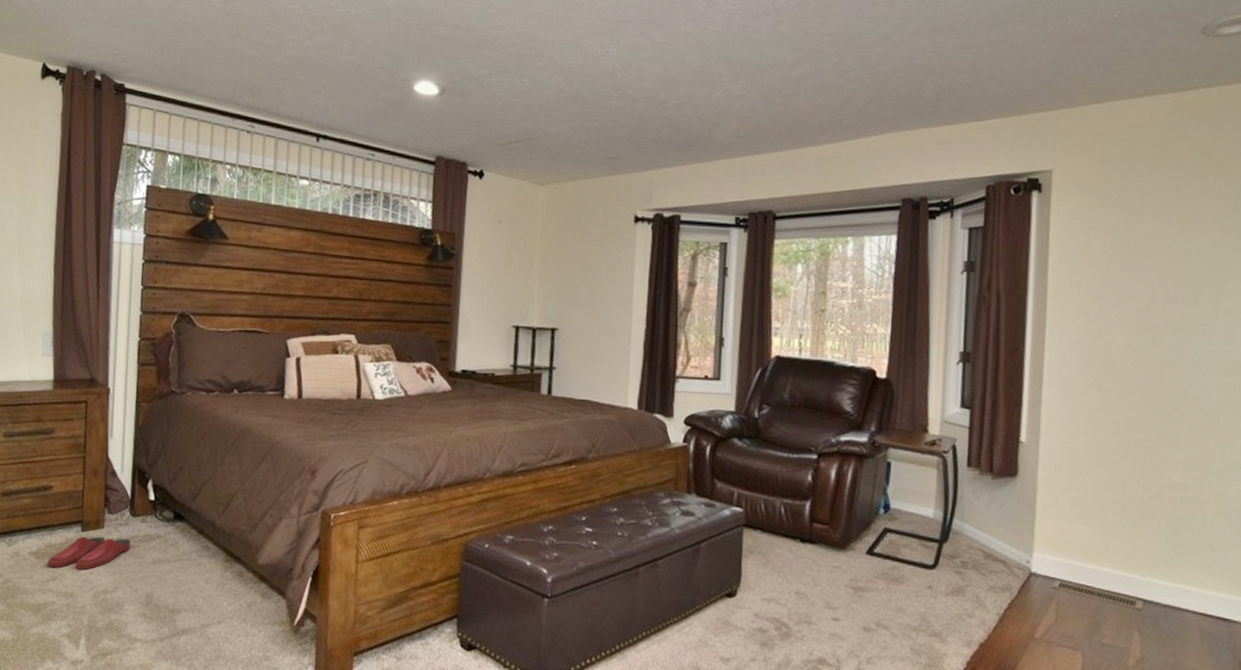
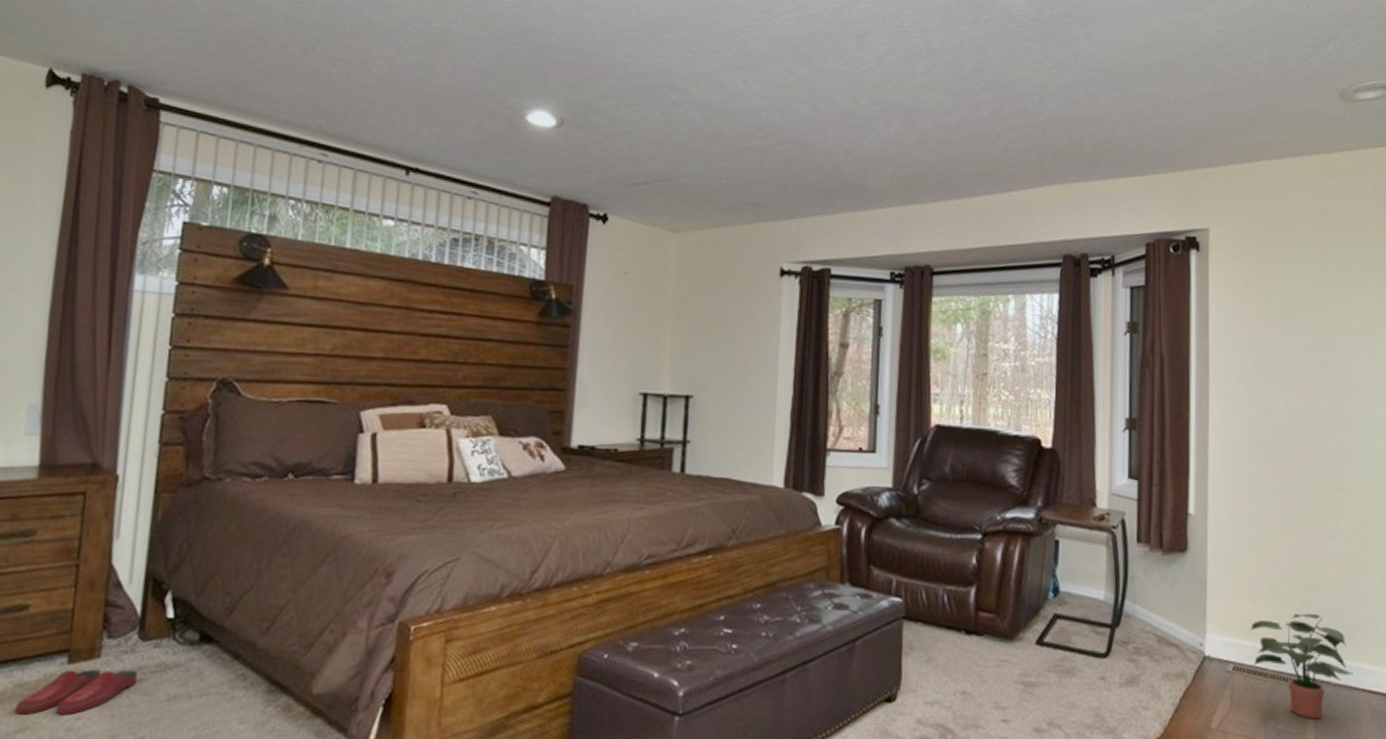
potted plant: none [1077,538,1185,637] -> present [1249,613,1354,720]

